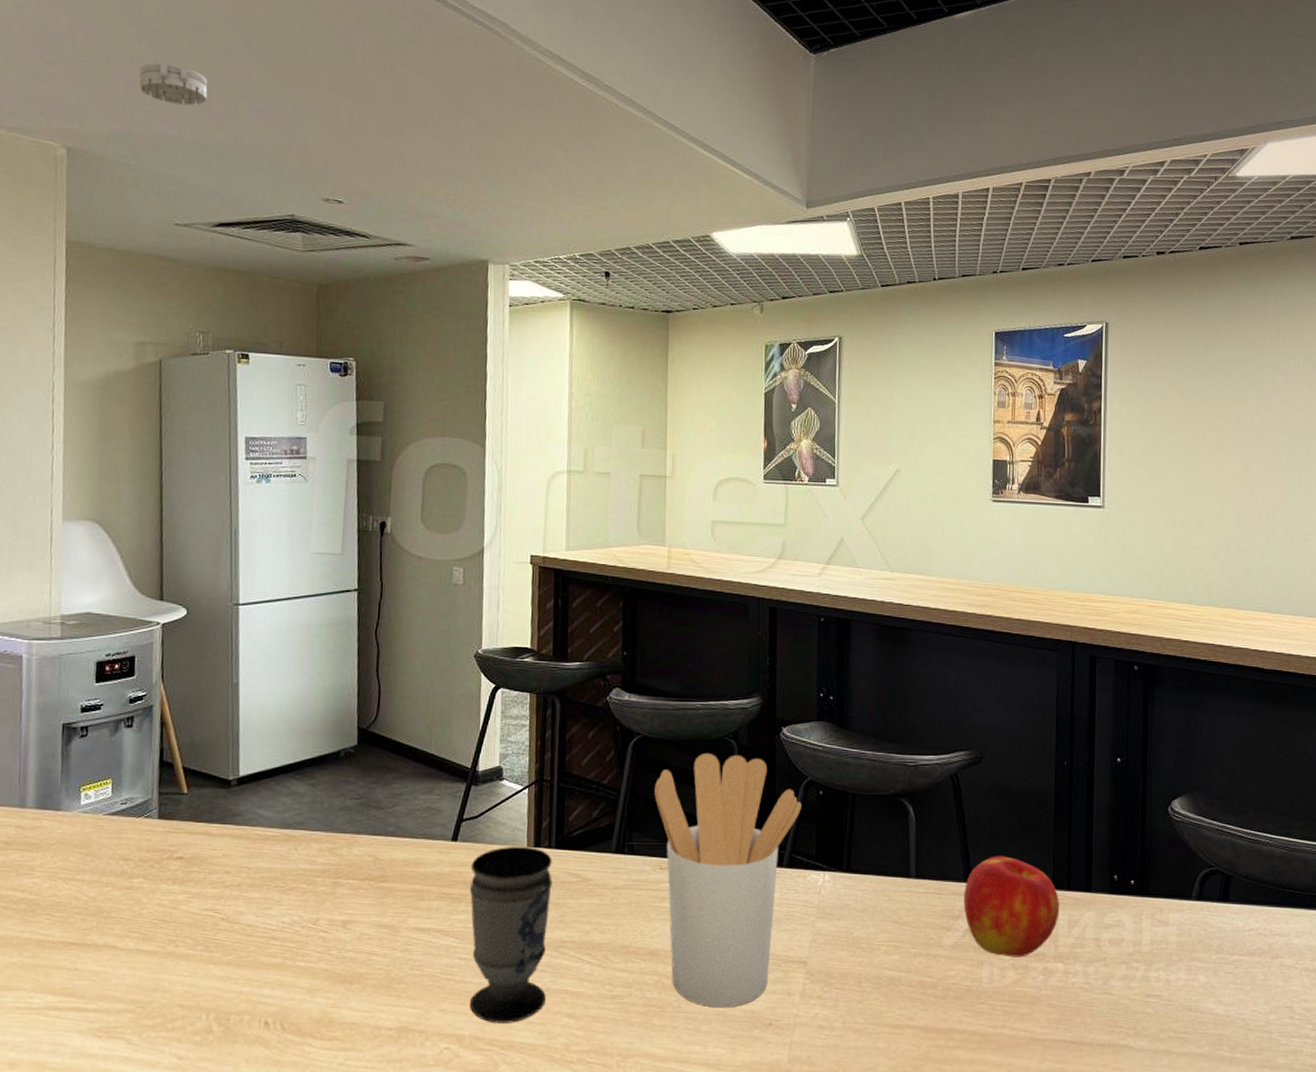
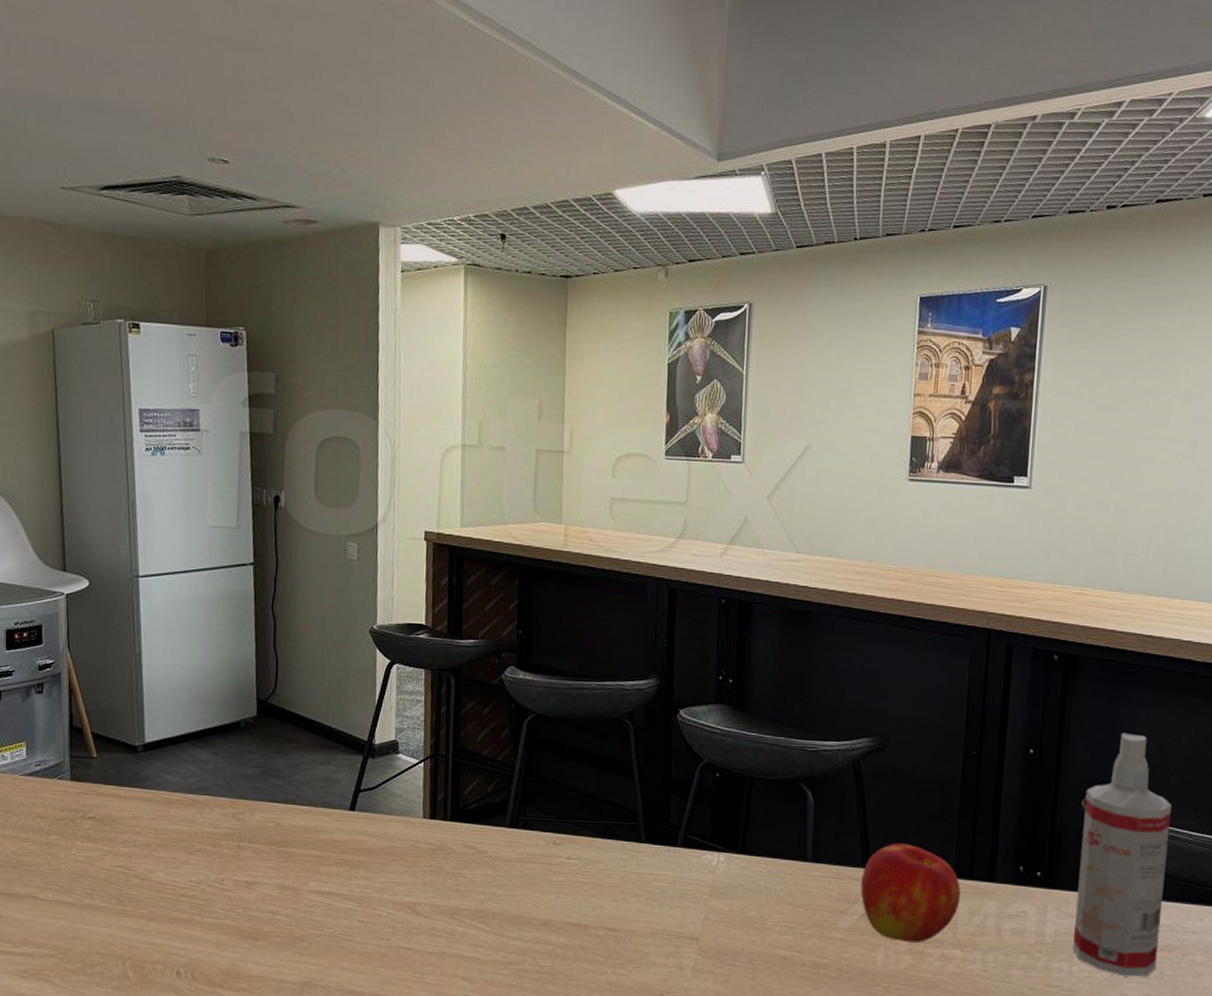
smoke detector: present [139,62,208,106] -> none [19,13,88,60]
cup: present [469,846,552,1023] -> none [367,817,448,983]
utensil holder: present [654,752,802,1008] -> none [549,732,698,978]
spray bottle: none [1168,739,1251,983] -> present [1072,732,1172,977]

